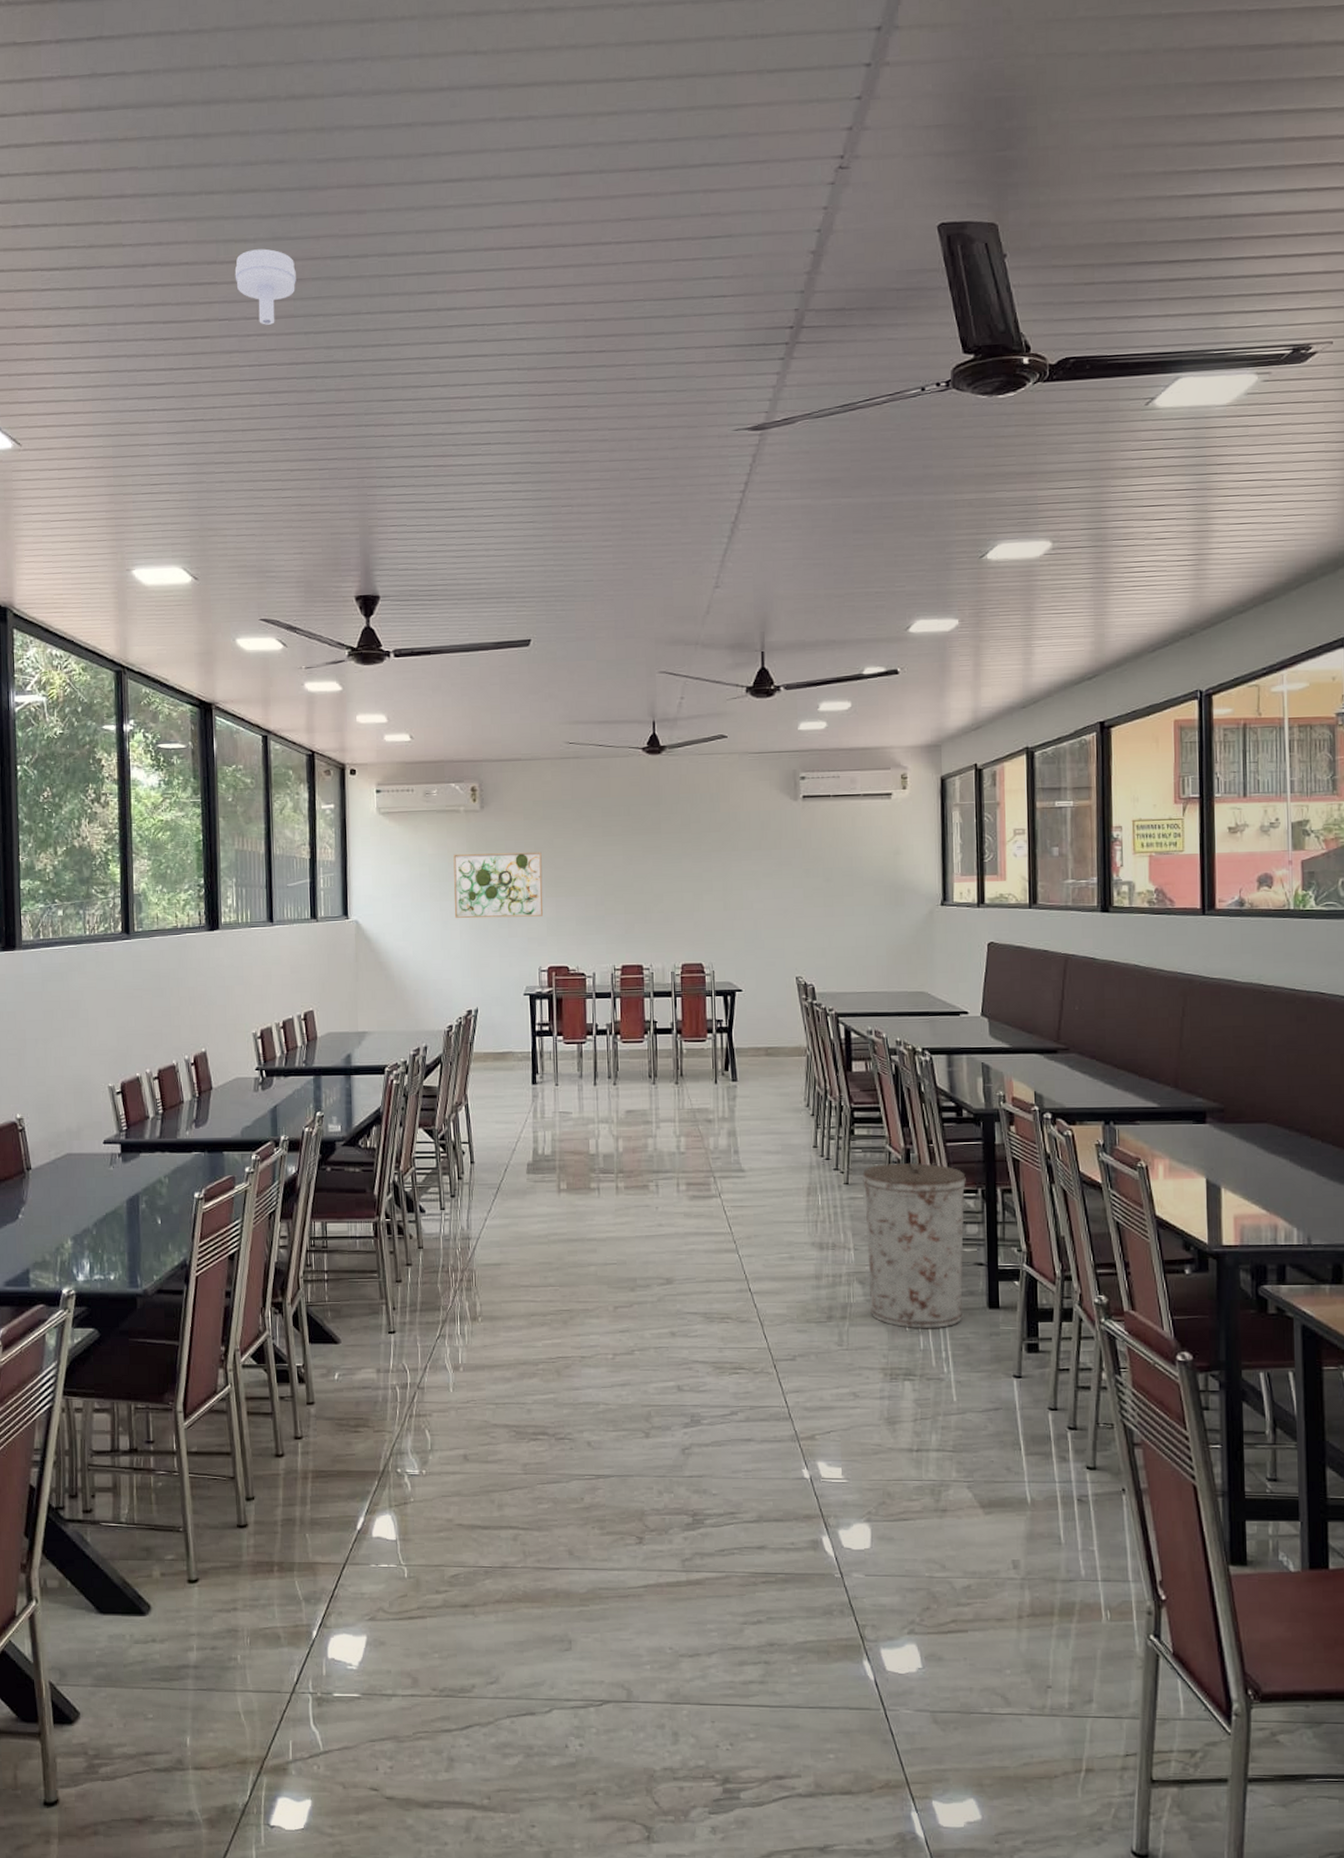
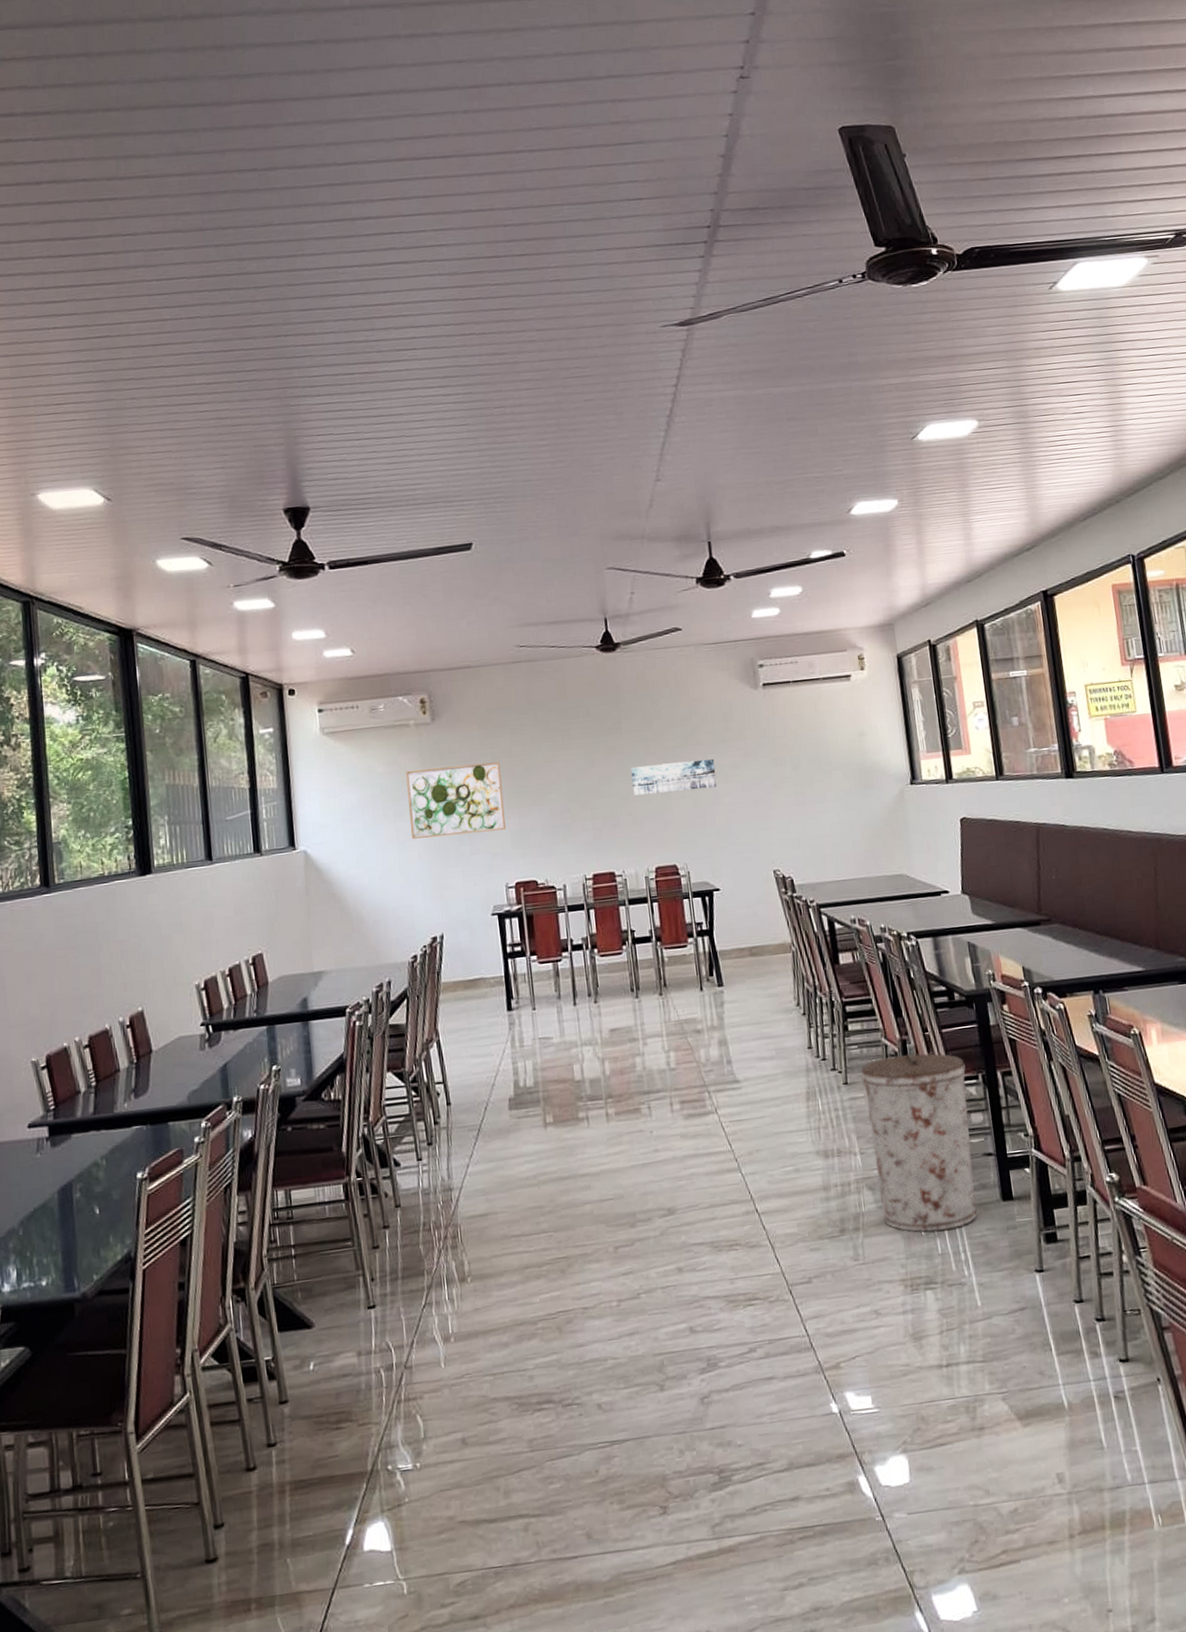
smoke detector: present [234,248,296,325] -> none [136,163,203,239]
wall art: none [666,865,749,895] -> present [631,759,717,796]

